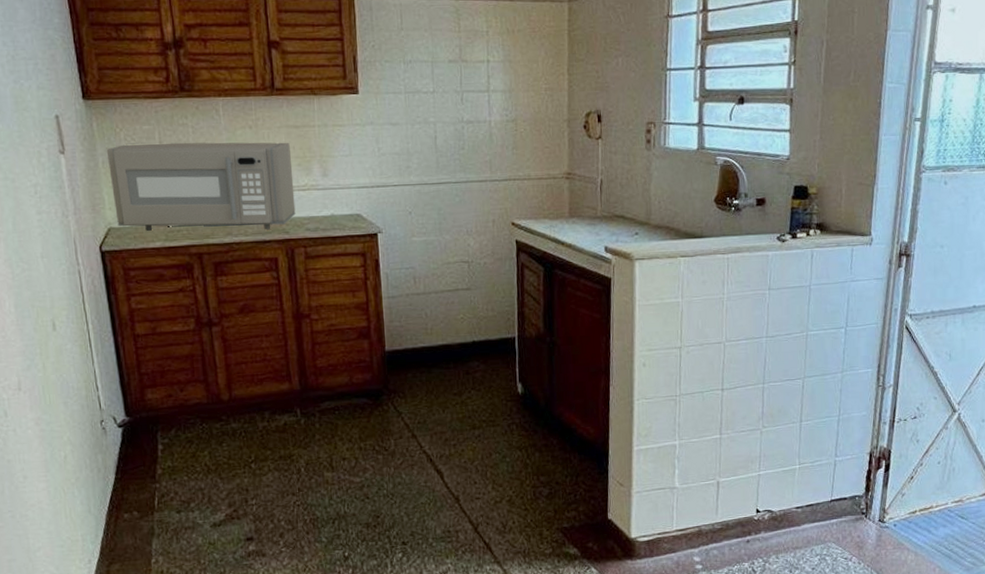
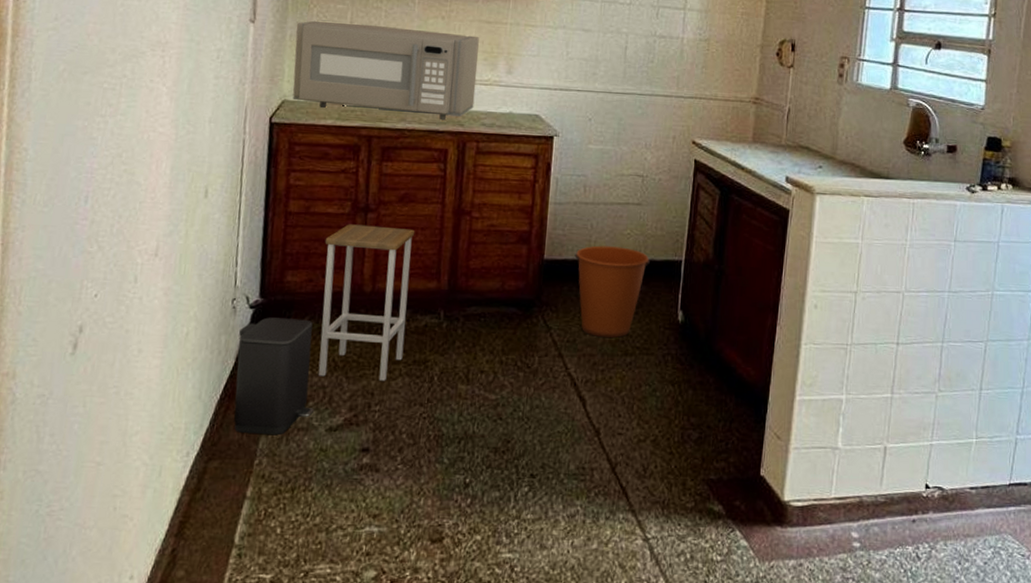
pedal bin: none [113,431,197,538] -> present [234,317,315,436]
step stool: none [176,337,269,480] -> present [318,224,415,381]
bucket: none [414,331,485,416] -> present [574,245,650,339]

